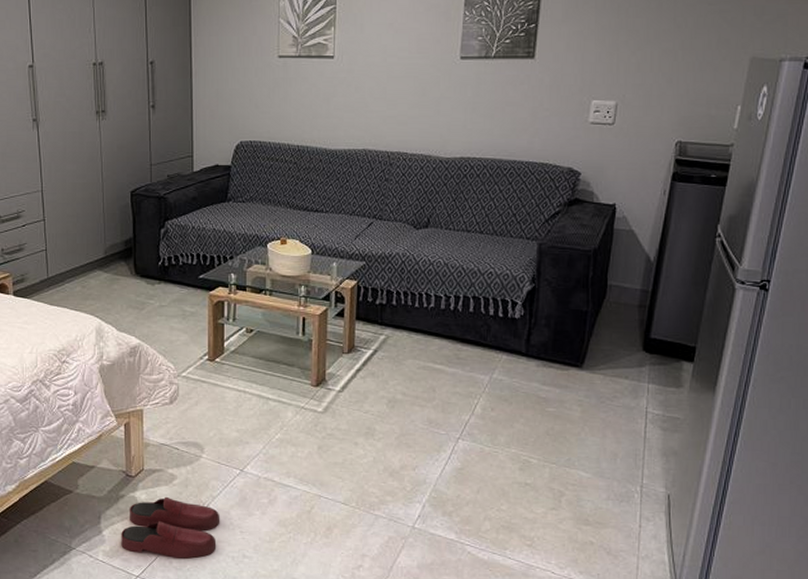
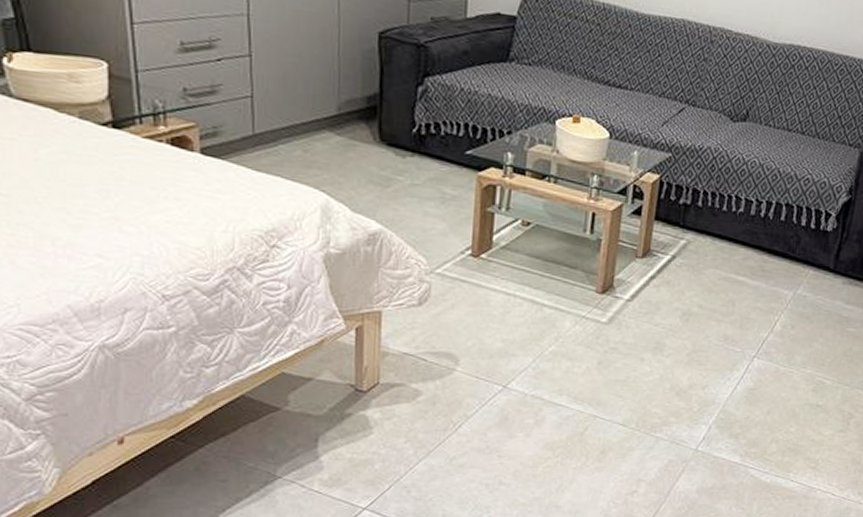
slippers: present [121,496,219,559] -> none [344,415,473,487]

